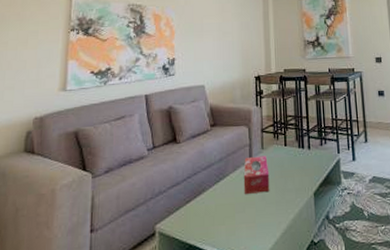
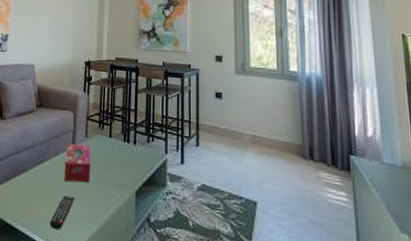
remote control: none [234,207,257,243] -> present [50,195,75,230]

